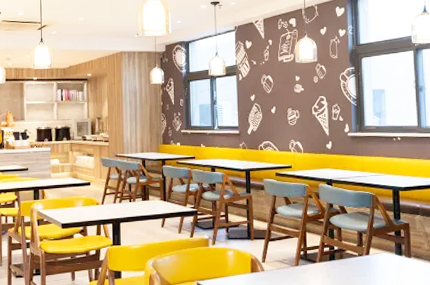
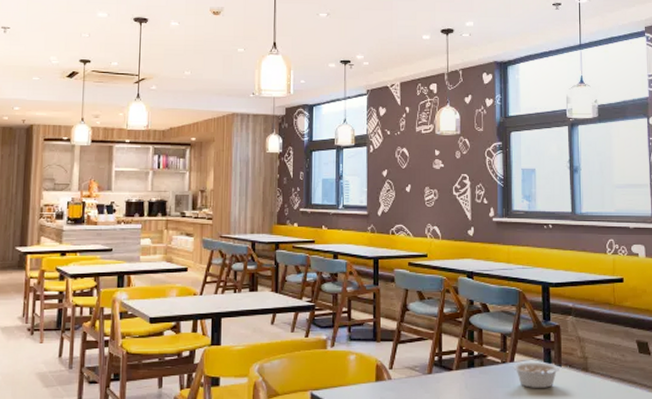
legume: none [369,255,418,276] -> present [513,363,569,388]

